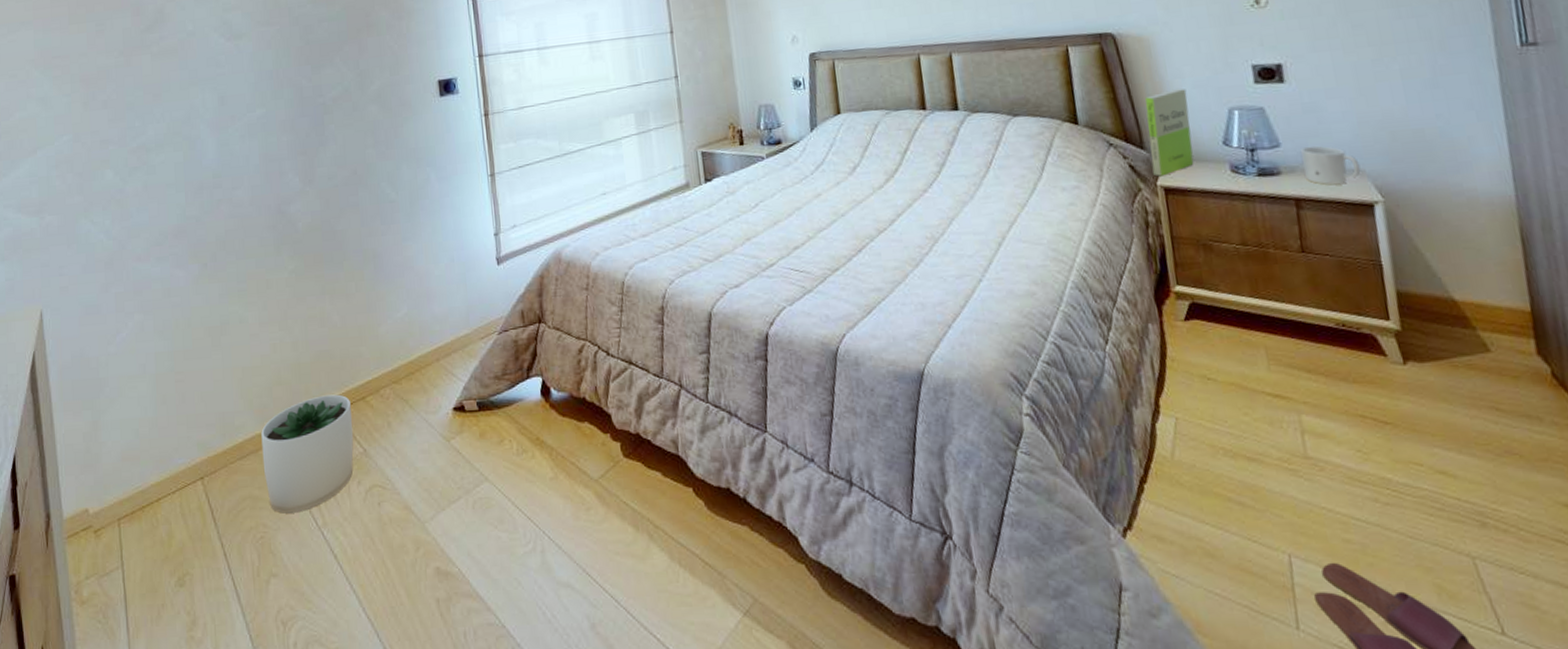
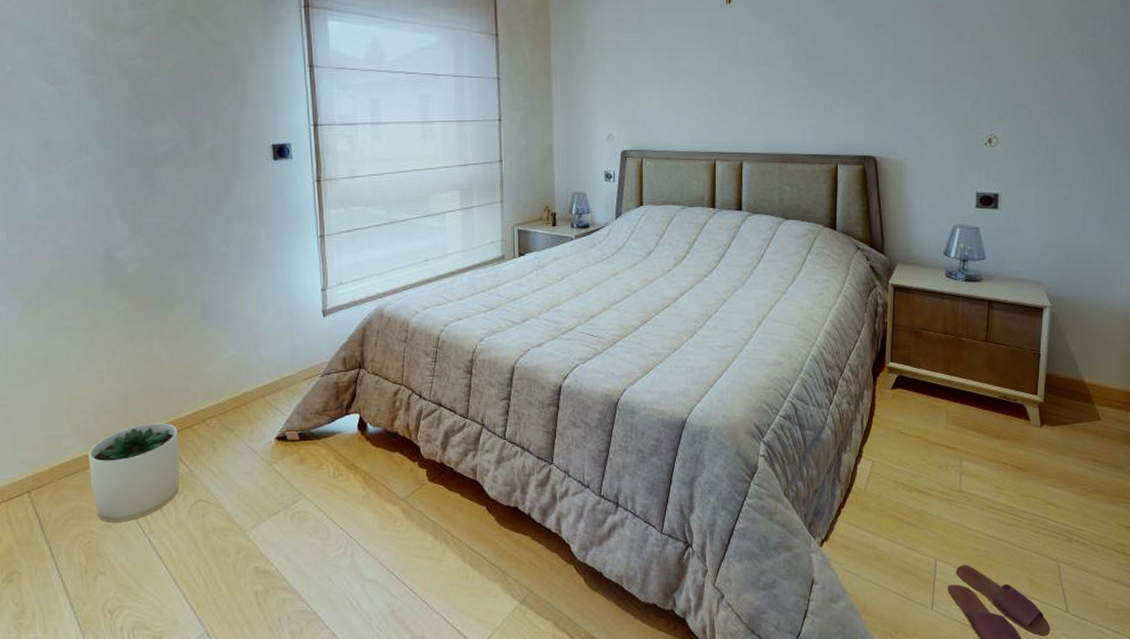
book: present [1145,88,1194,177] -> none [888,206,924,276]
mug: present [1300,146,1361,186] -> none [998,260,1040,292]

